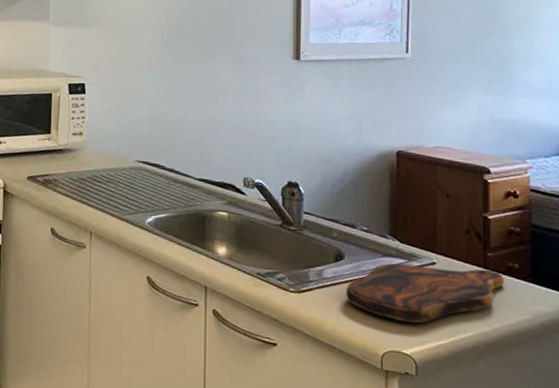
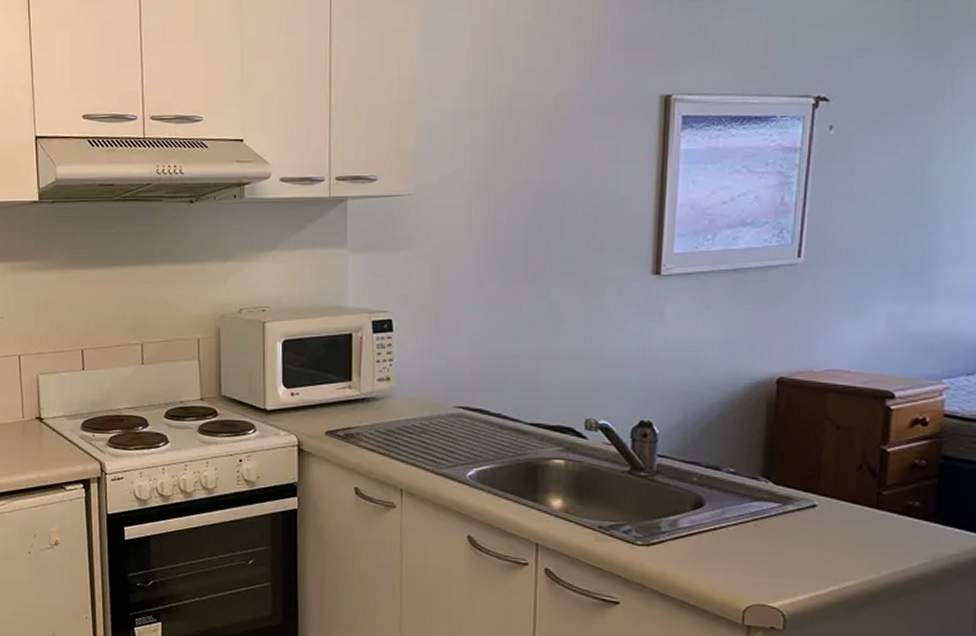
cutting board: present [346,263,504,324] -> none [704,508,900,574]

